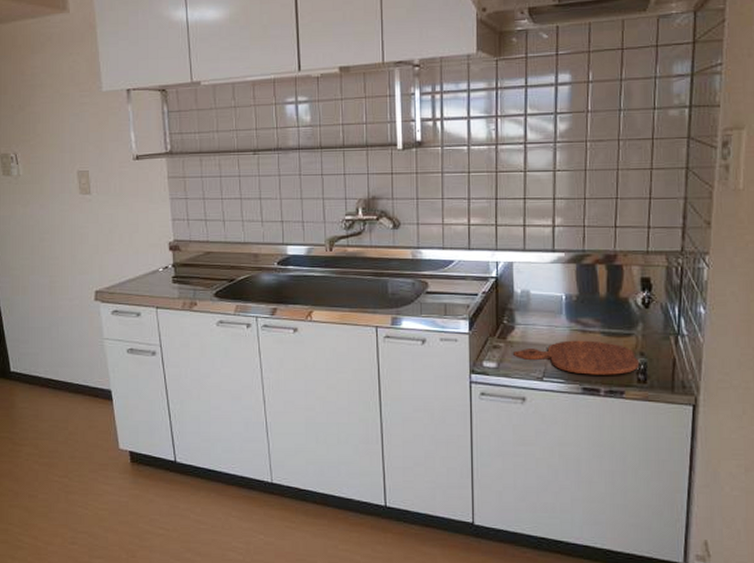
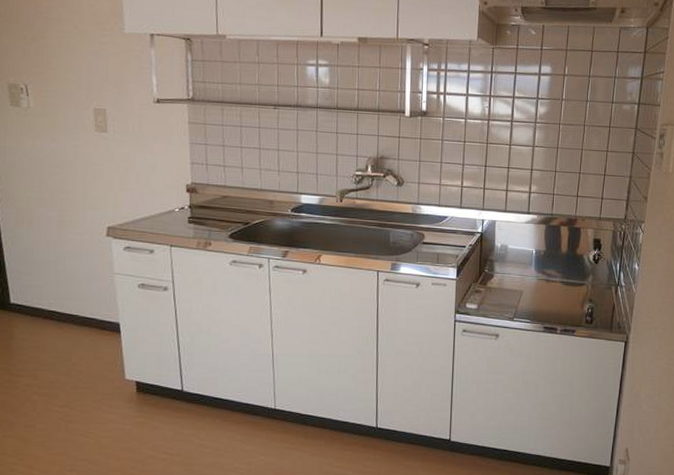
cutting board: present [514,340,640,375] -> none [491,288,589,317]

